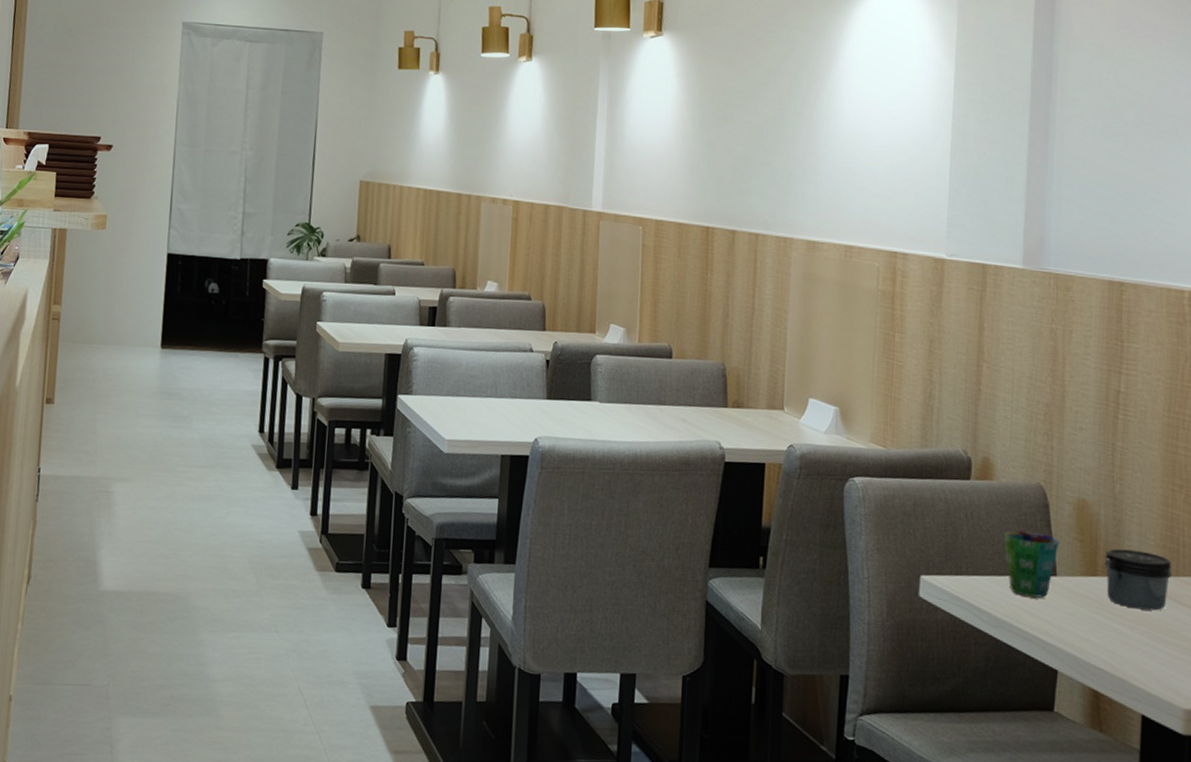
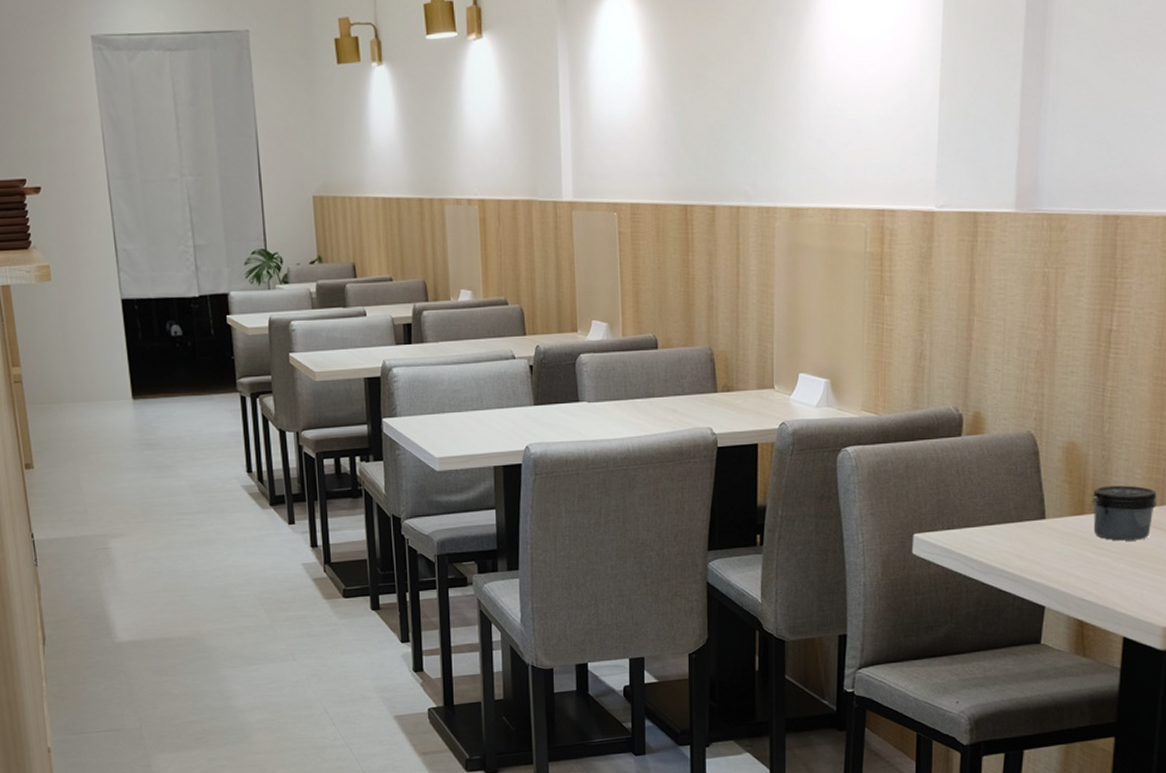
cup: present [1004,530,1059,598] -> none [995,479,1049,542]

